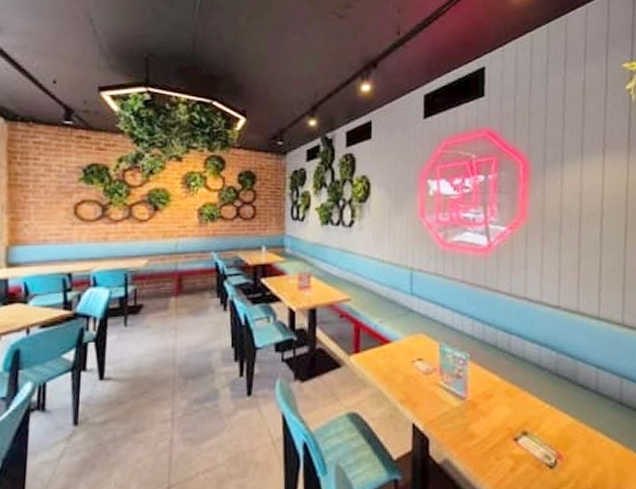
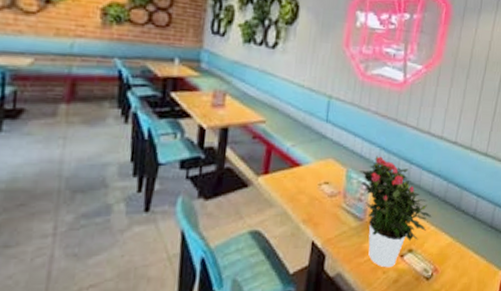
potted flower: none [453,327,544,454] -> present [359,156,432,268]

